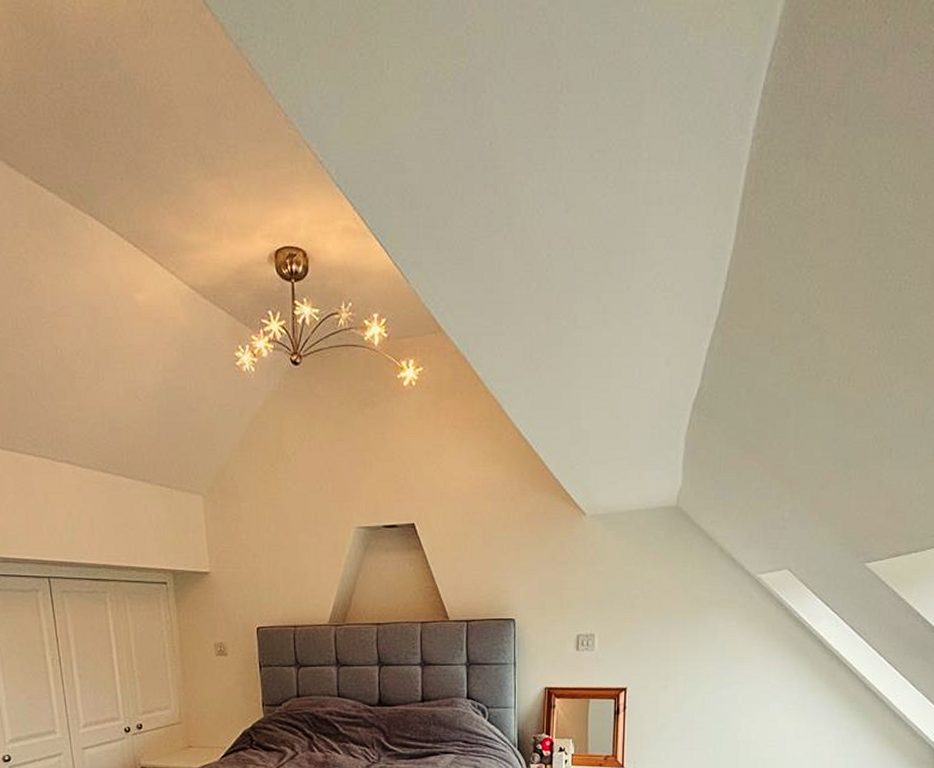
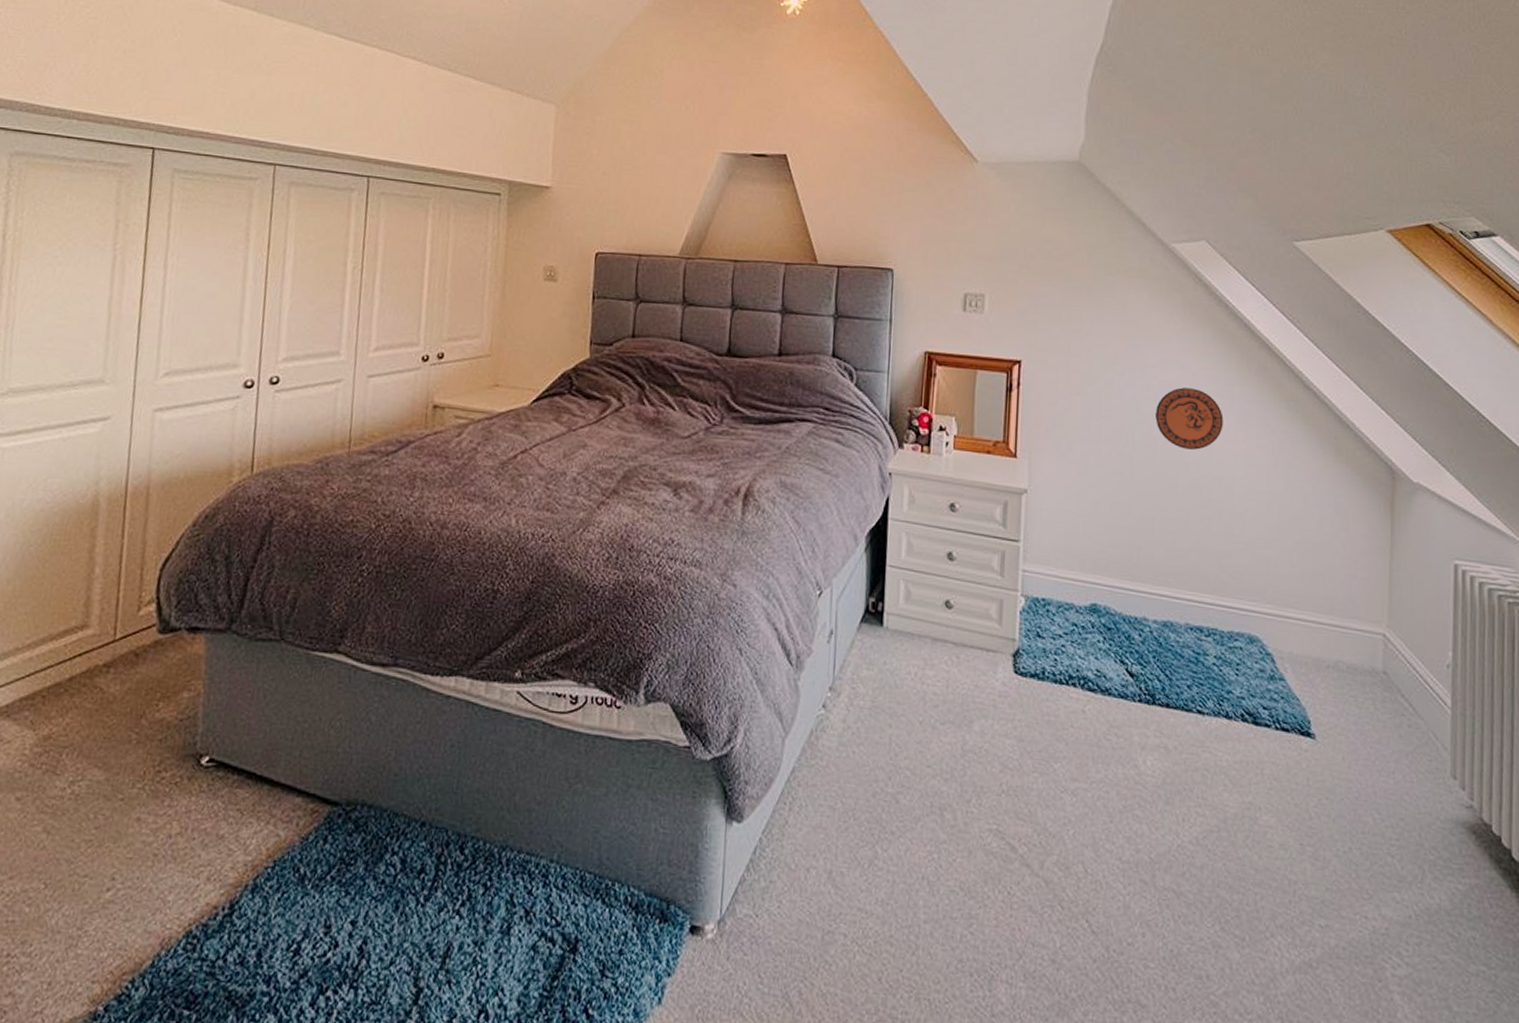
decorative plate: none [739,698,796,748] -> present [1155,387,1224,450]

